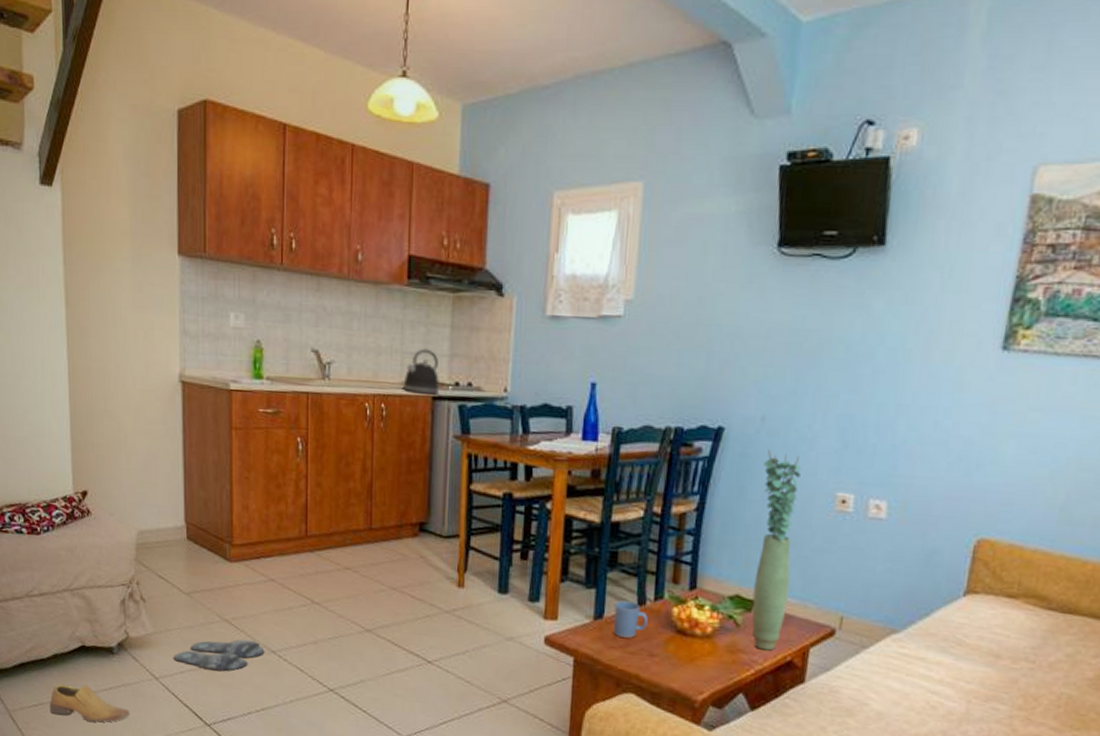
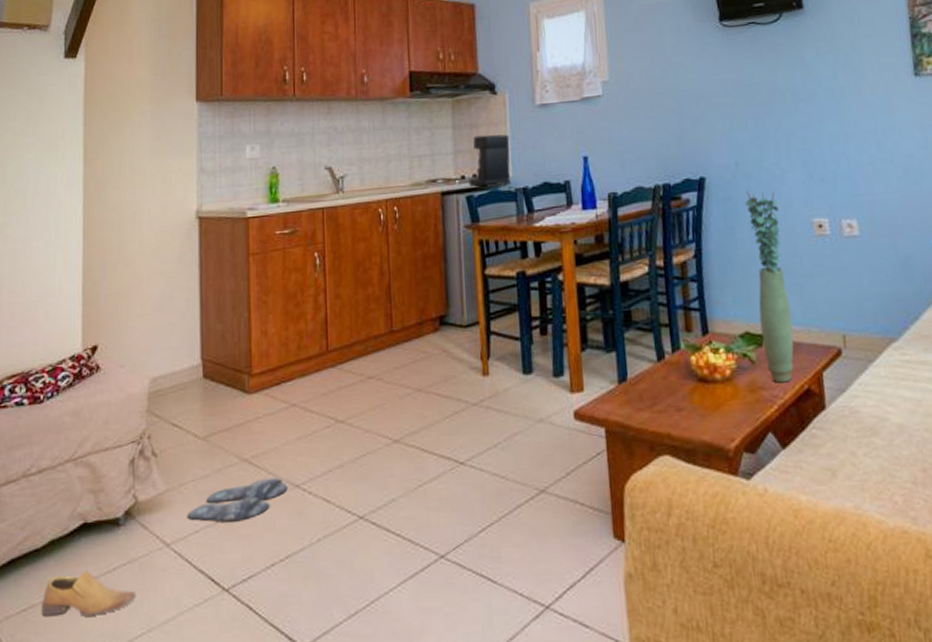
kettle: present [403,348,439,396] -> none [413,149,447,193]
coffee maker: none [463,340,512,400] -> present [469,134,511,187]
mug: present [613,601,648,638] -> none [635,358,670,397]

